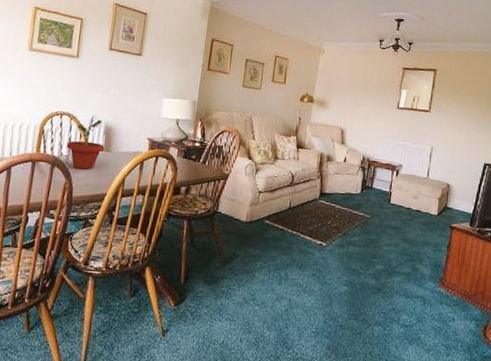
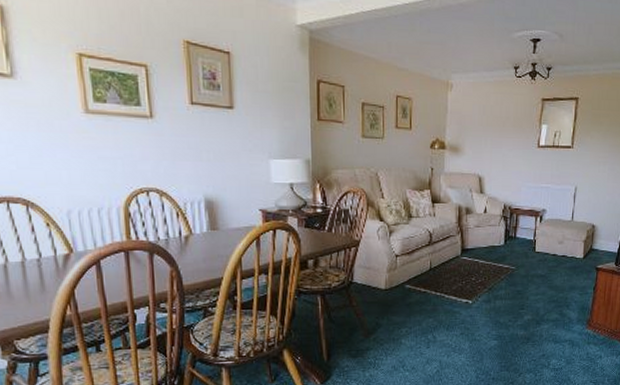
potted plant: present [66,114,105,170] -> none [162,187,210,253]

